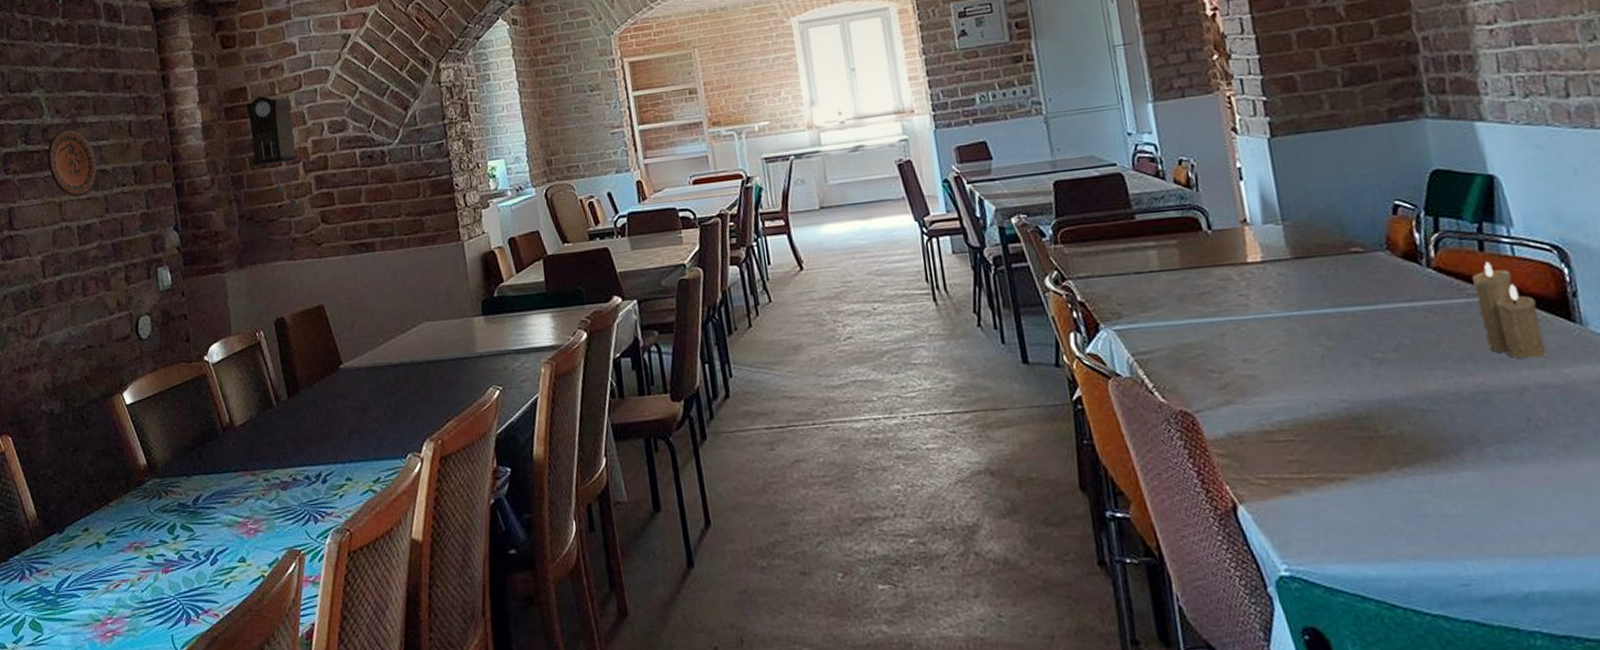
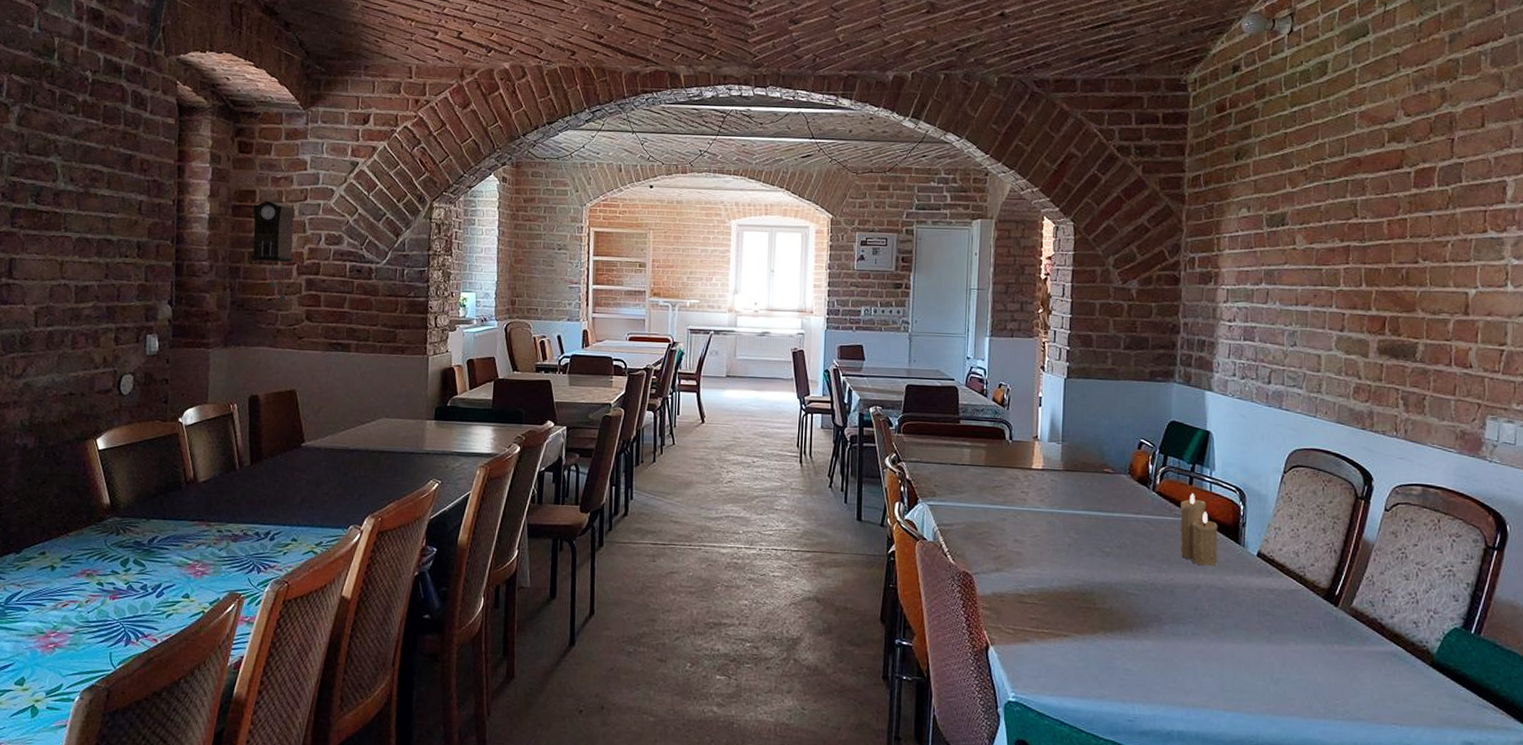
decorative plate: present [47,128,97,197] -> none [55,196,103,260]

